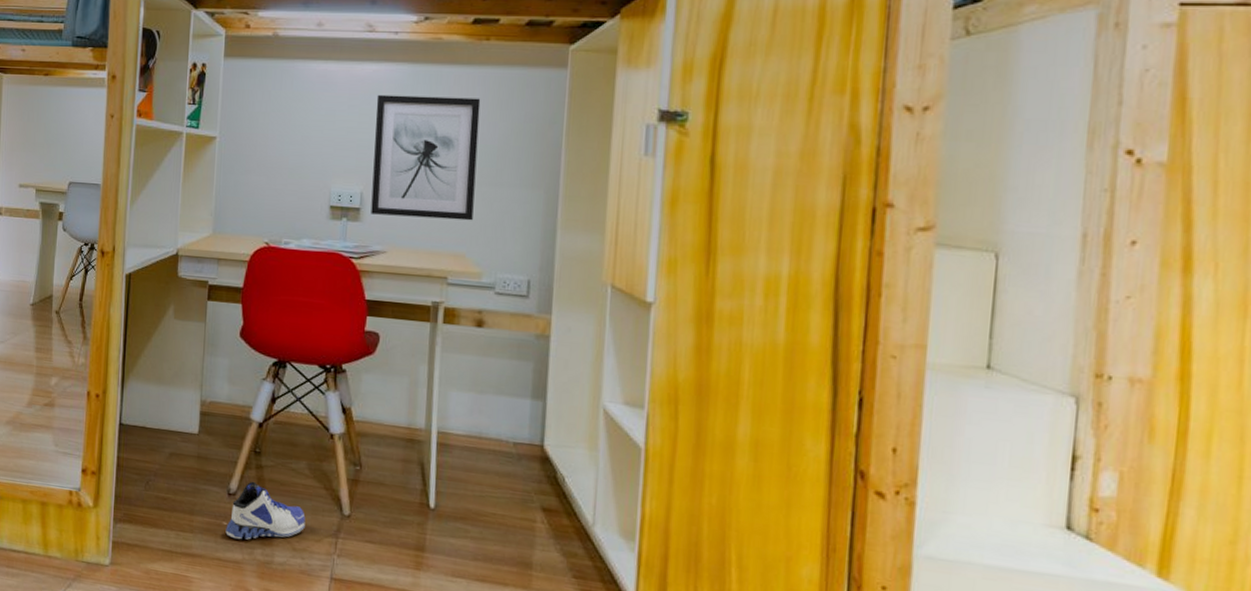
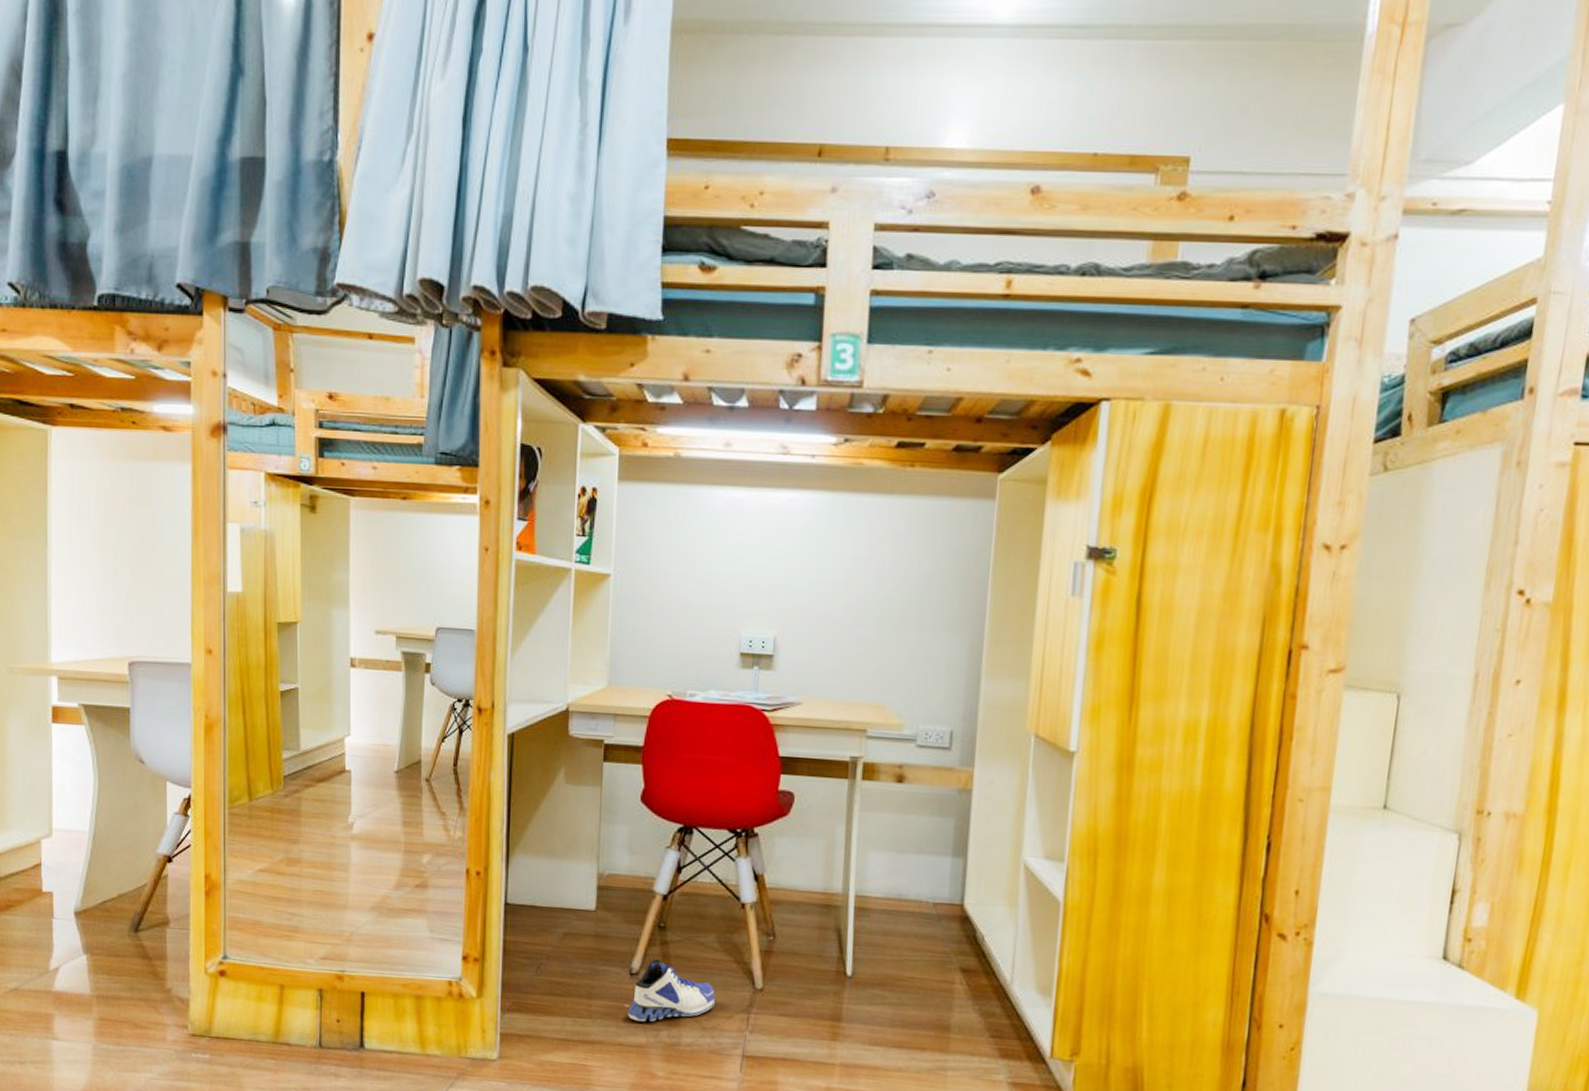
wall art: present [371,94,481,221] -> none [785,526,904,668]

